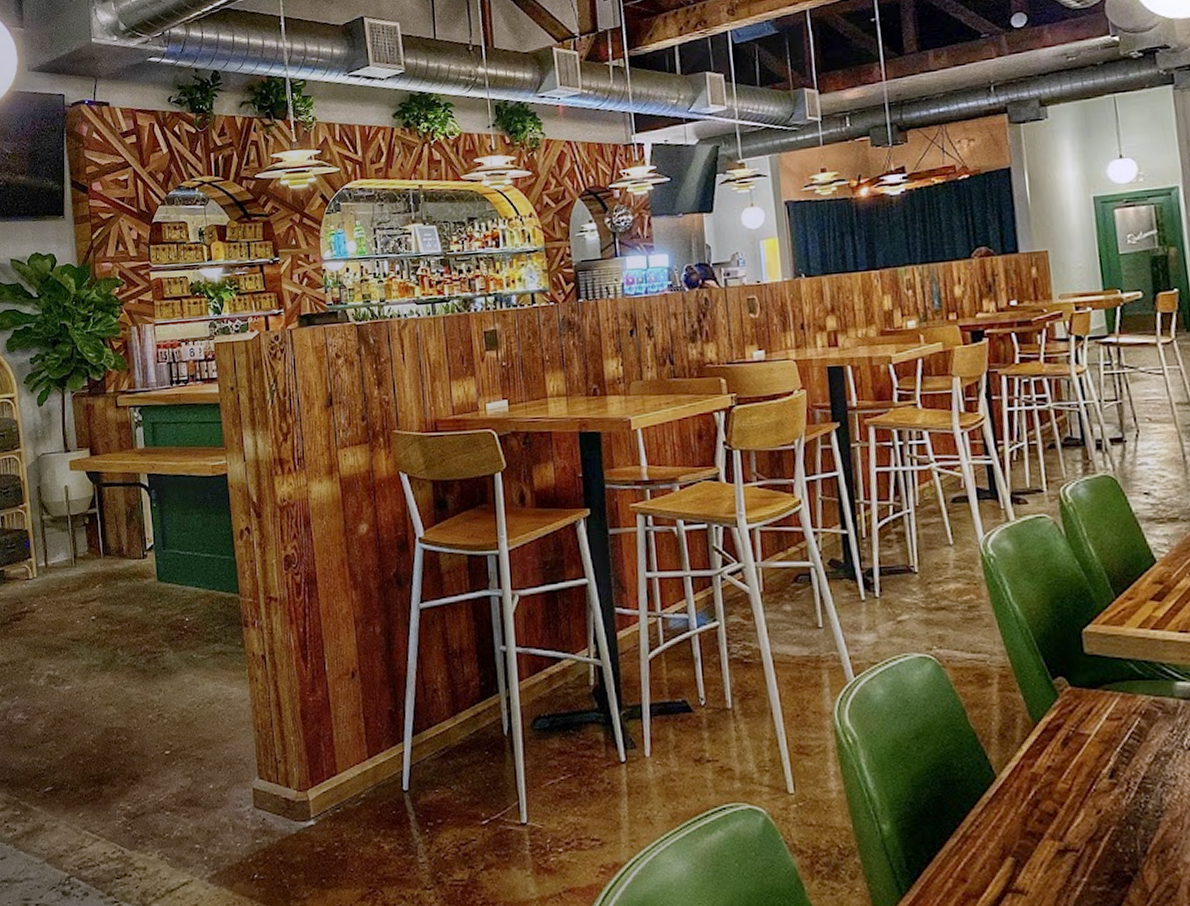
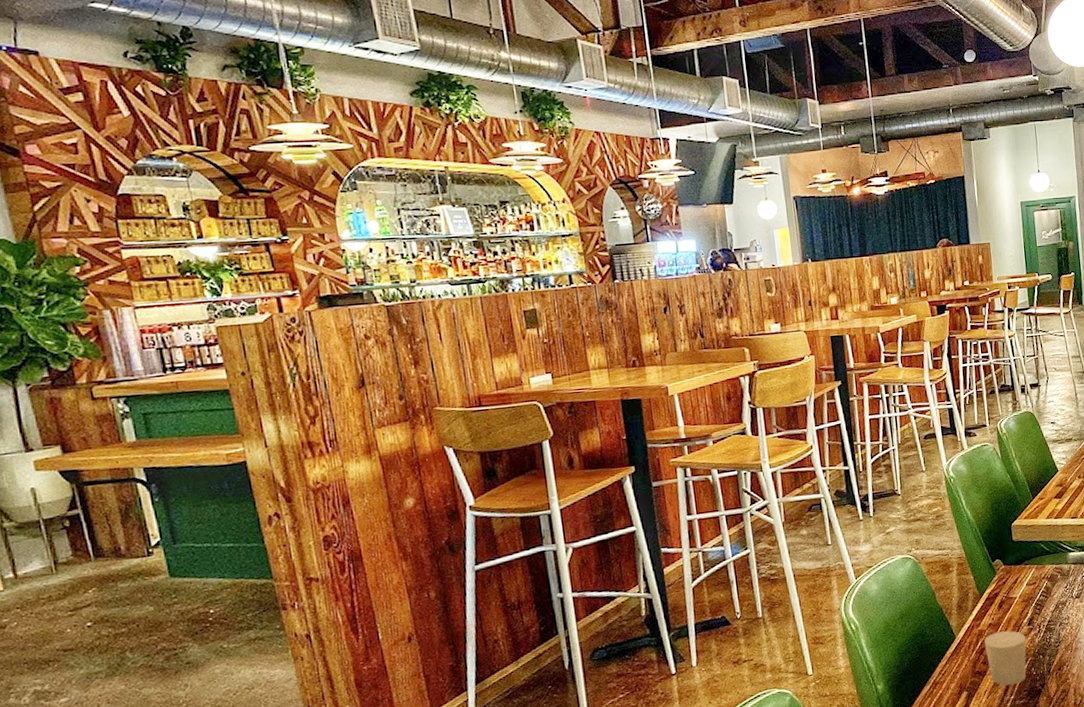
candle: none [1039,780,1107,862] -> present [984,630,1026,686]

